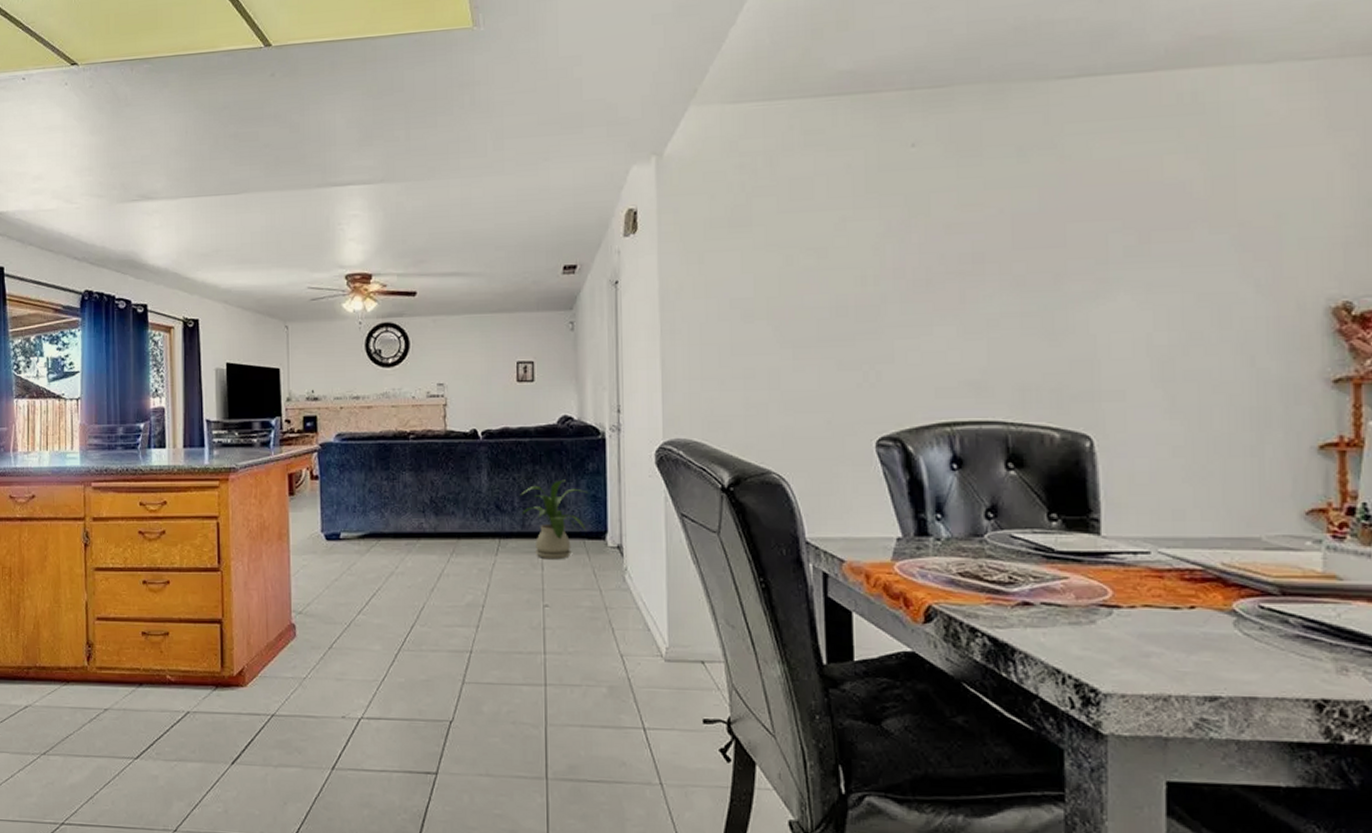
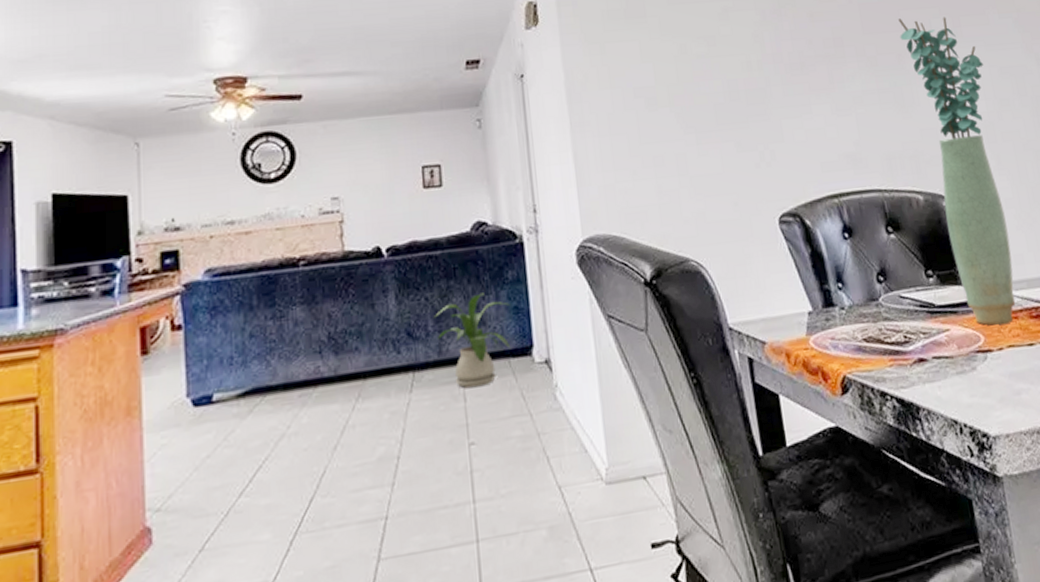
vase: none [1062,231,1174,581] -> present [898,17,1016,326]

